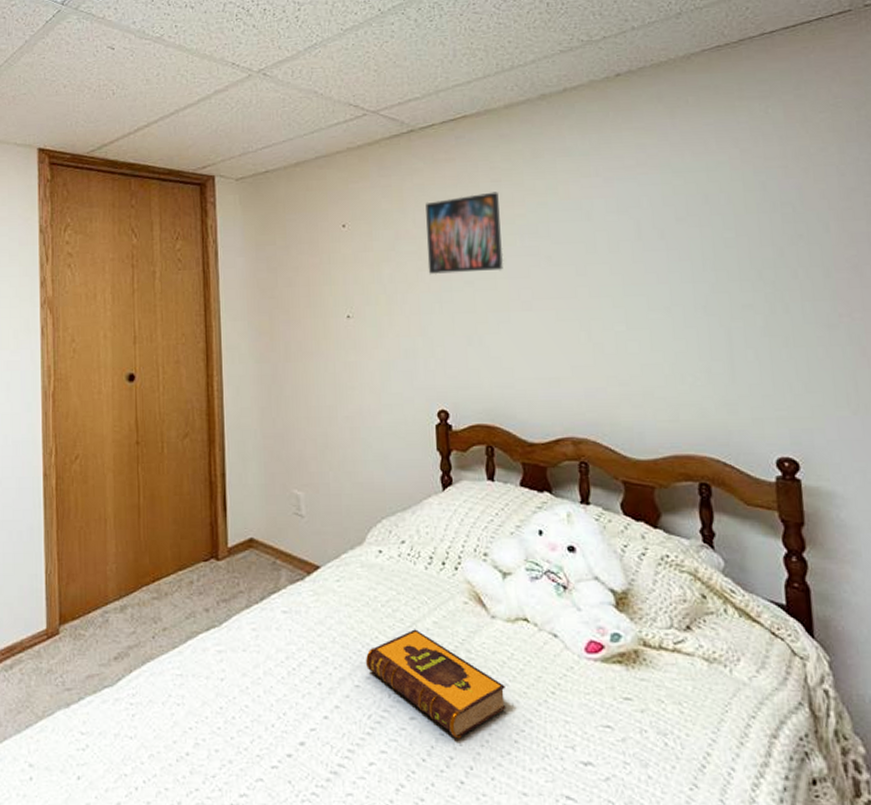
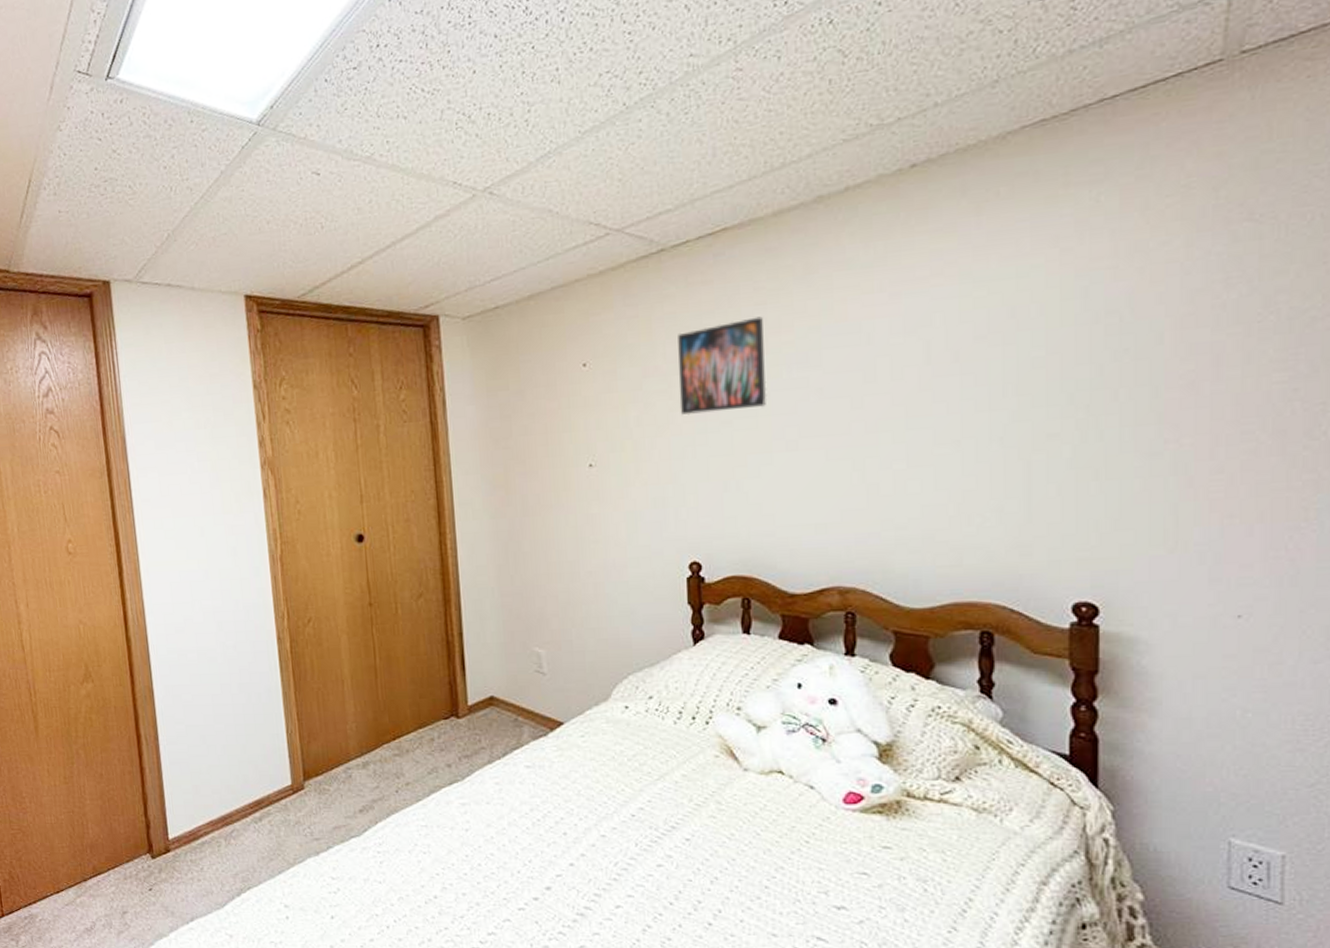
hardback book: present [365,629,506,739] -> none [611,782,757,885]

